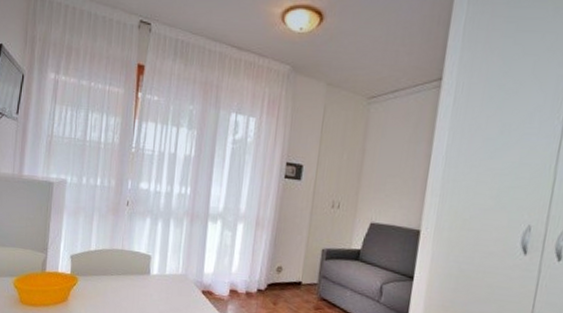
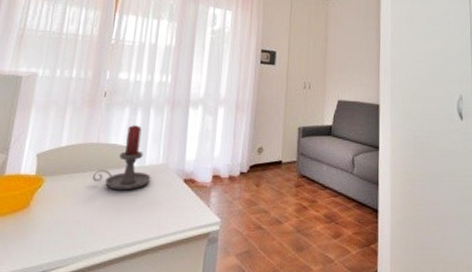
candle holder: none [118,235,171,296] -> present [92,125,151,191]

